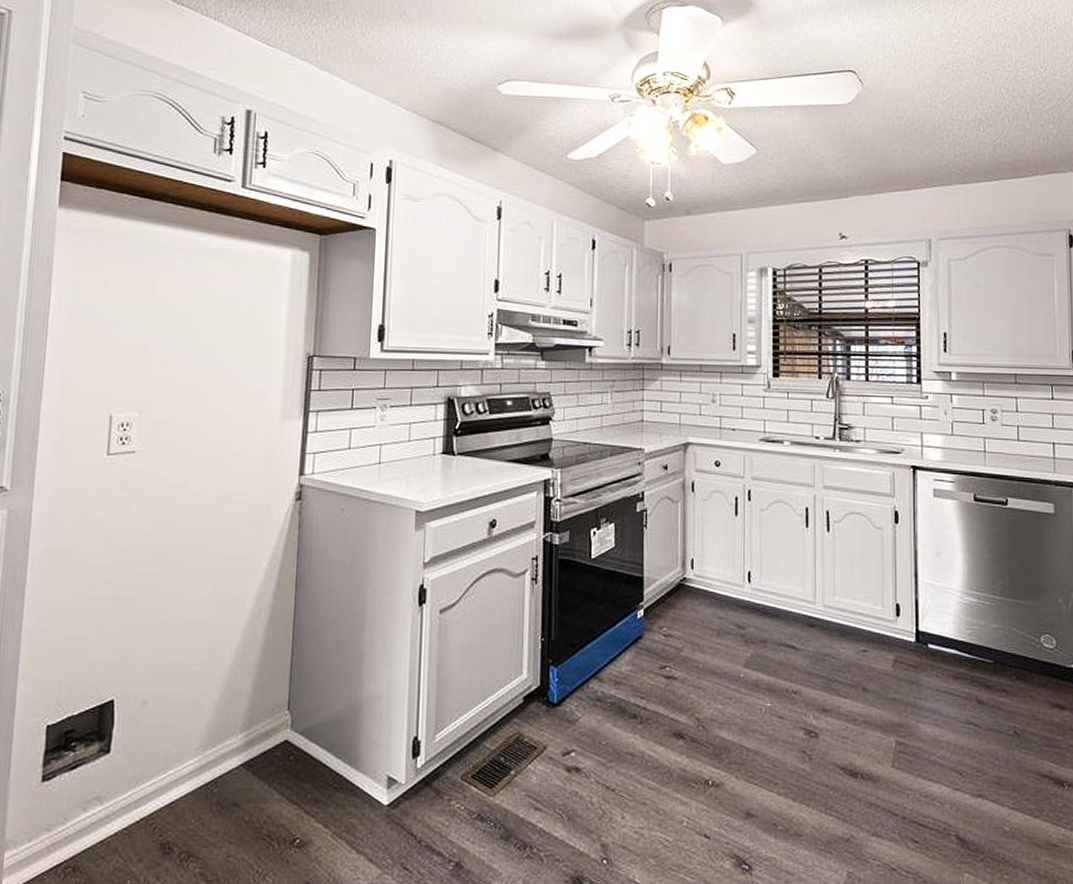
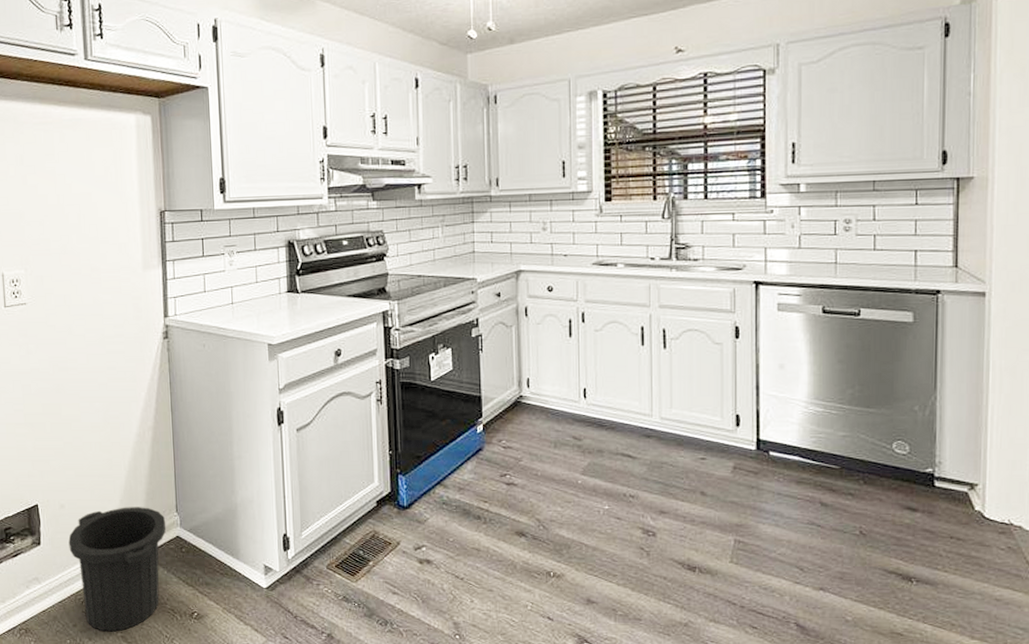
trash can: none [146,703,274,867] -> present [68,507,166,632]

